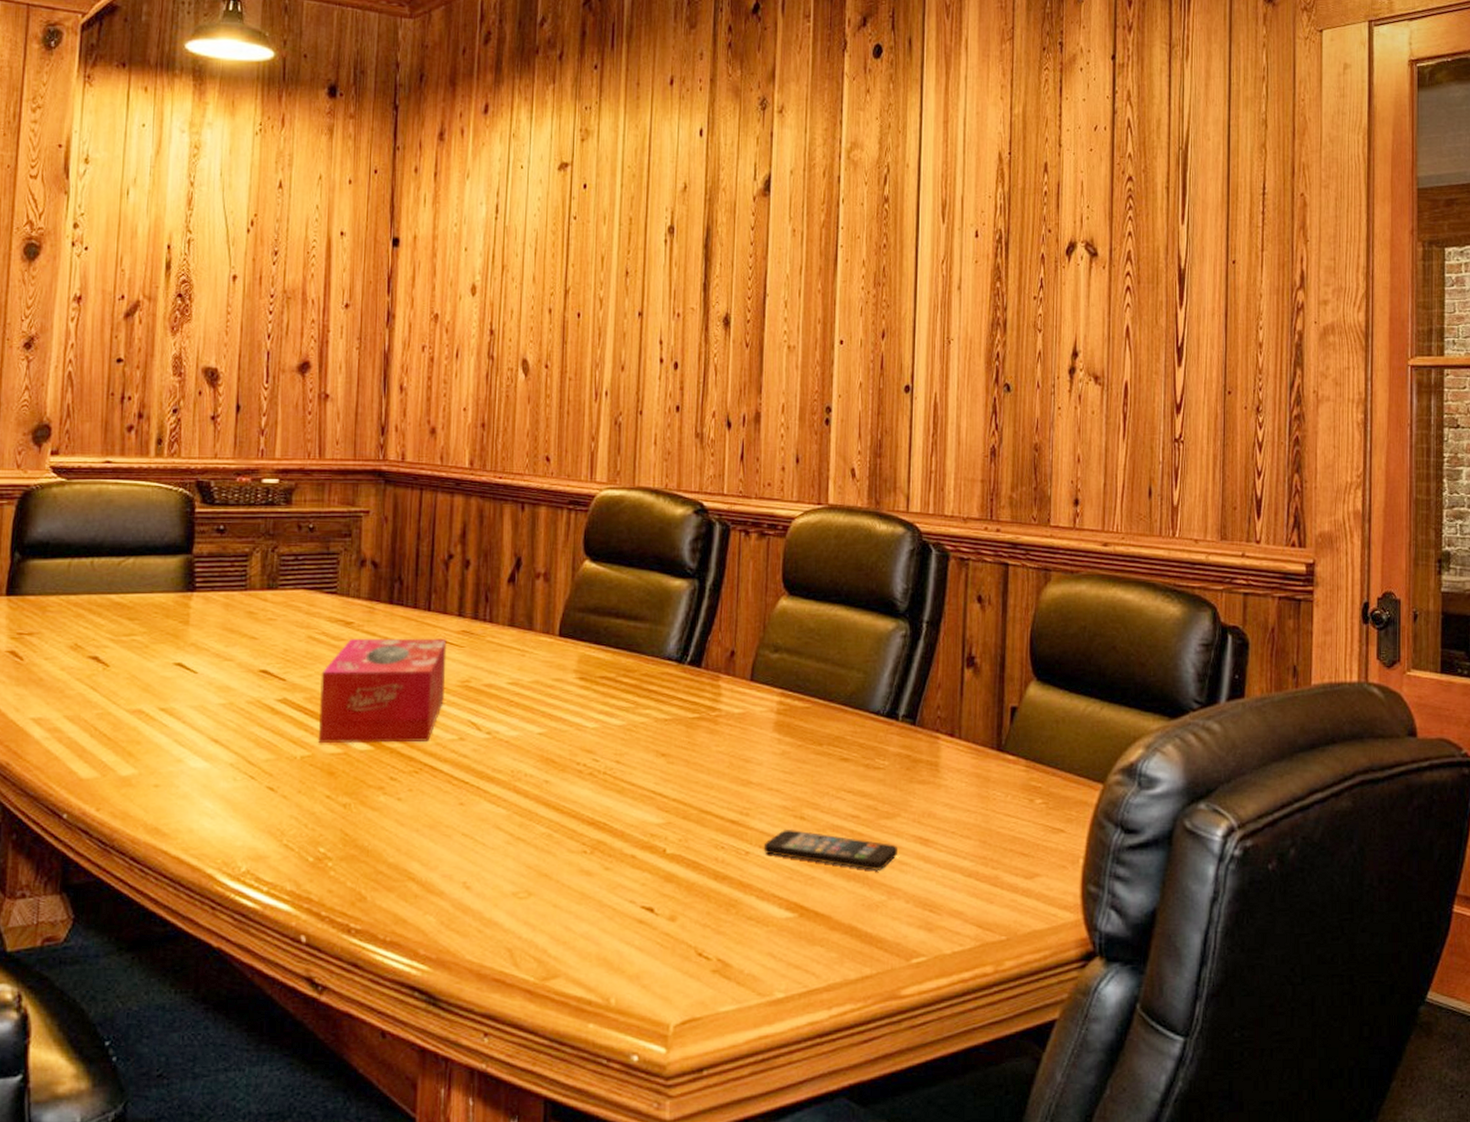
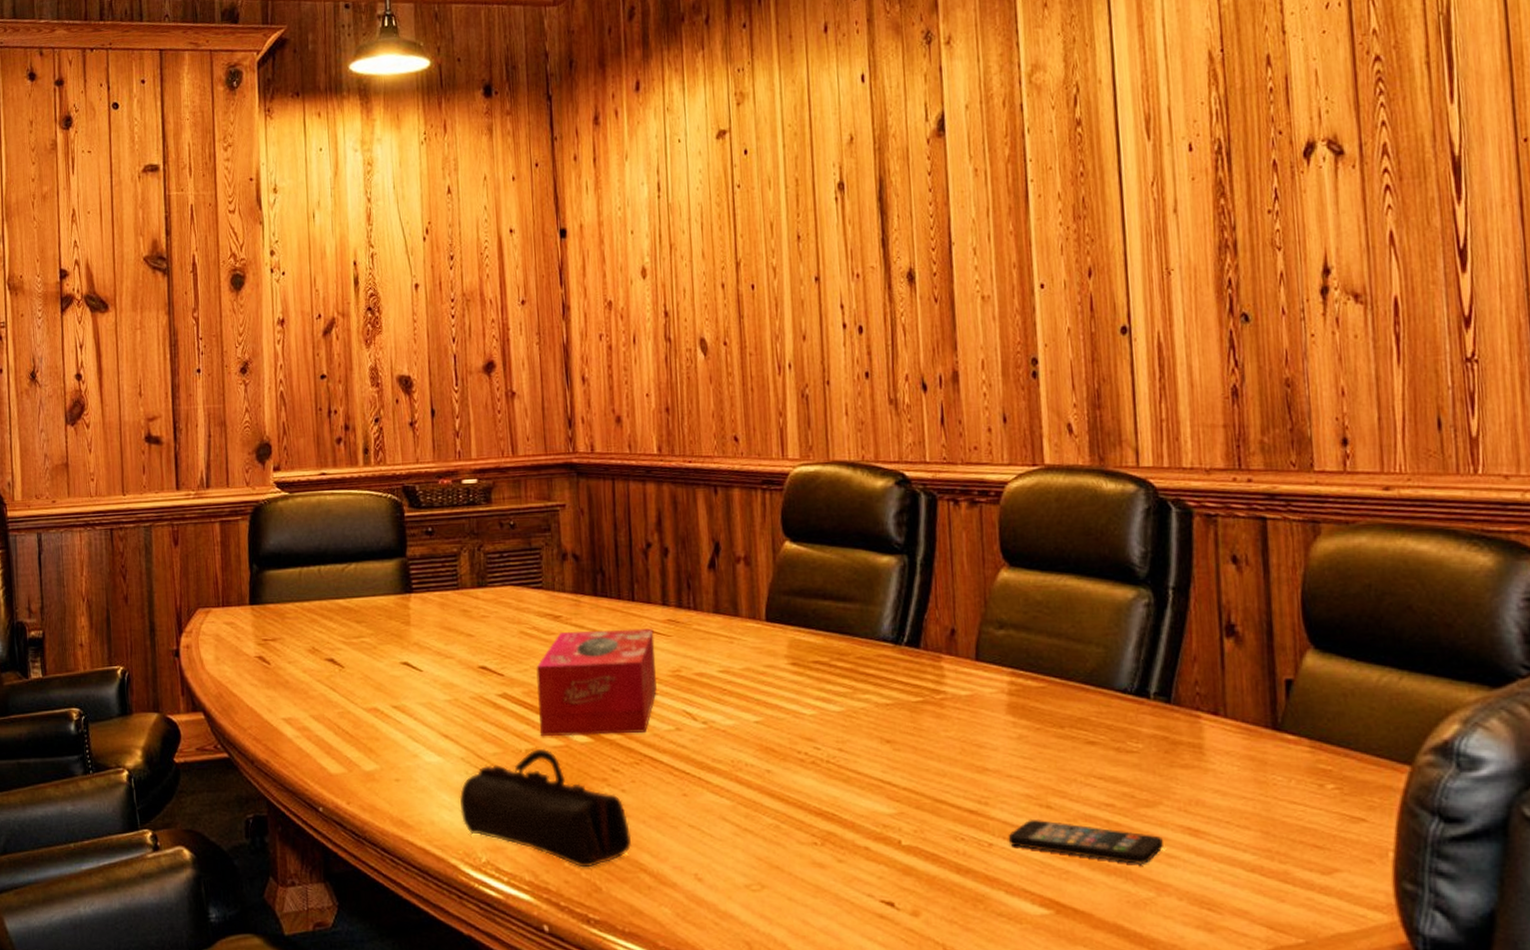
pencil case: none [223,755,403,875] -> present [459,748,632,866]

